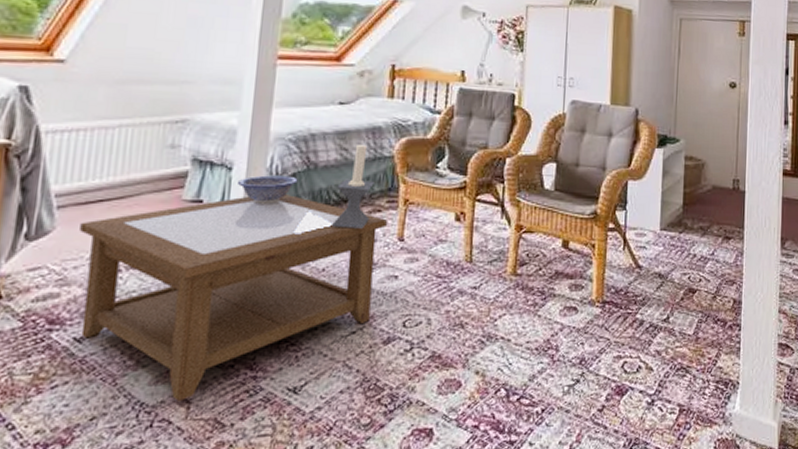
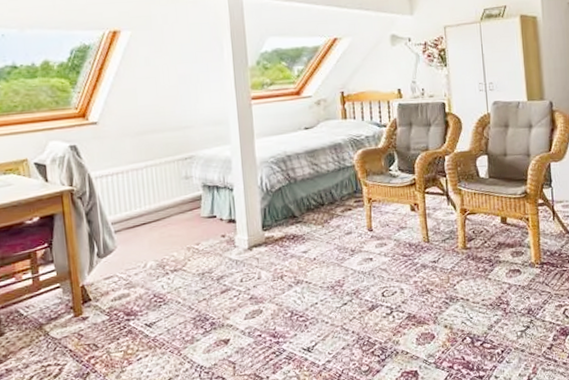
coffee table: present [80,195,387,402] -> none [133,204,357,364]
decorative bowl: present [236,175,298,204] -> none [238,190,284,214]
candle holder: present [332,145,374,229] -> none [314,159,343,226]

